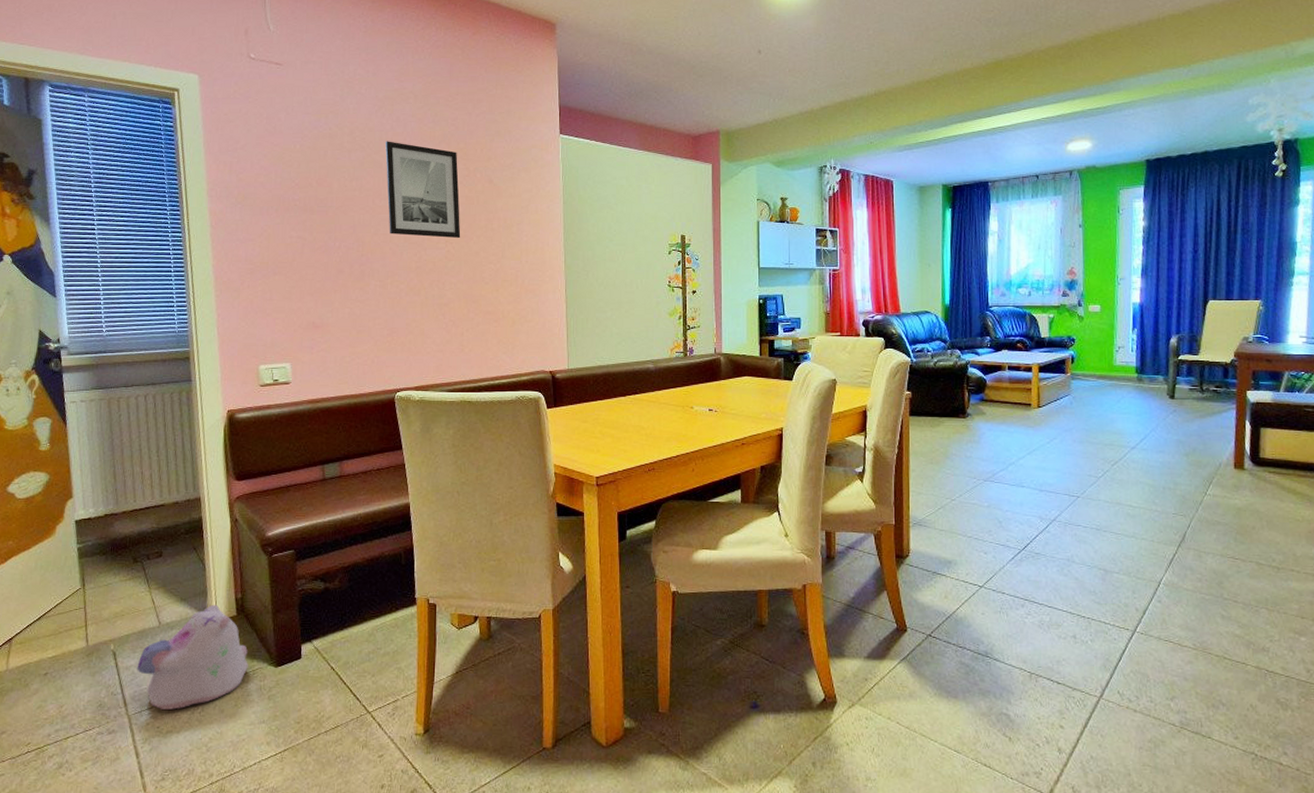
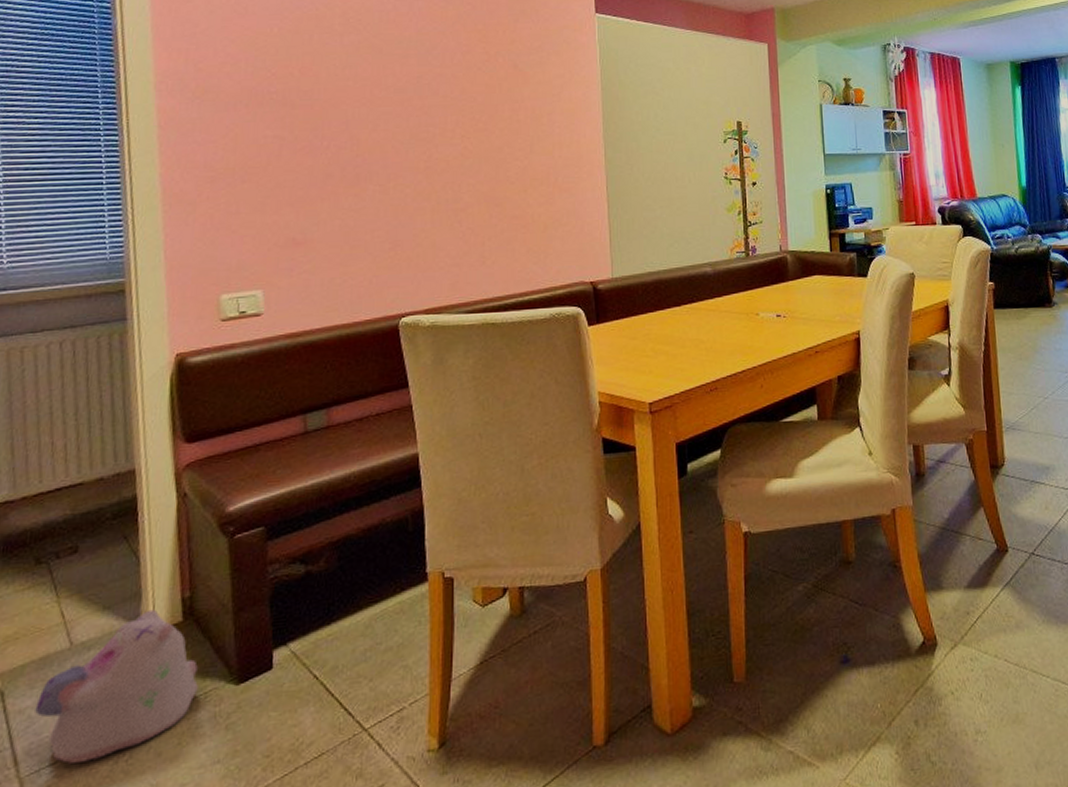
wall art: present [385,141,461,239] -> none [386,22,480,133]

